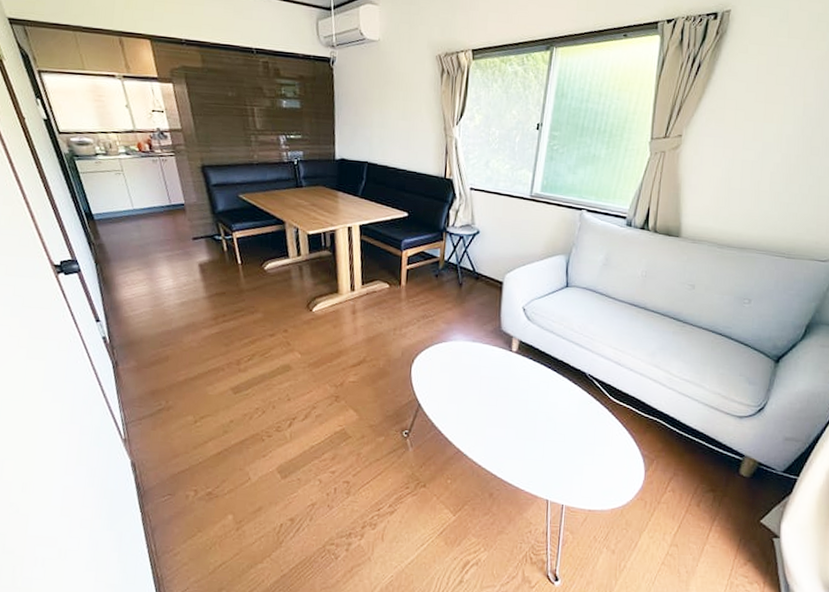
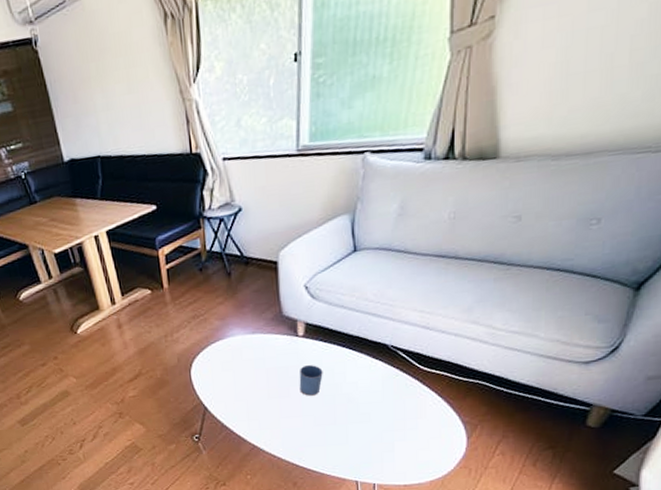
mug: none [507,379,529,409] -> present [299,365,323,396]

